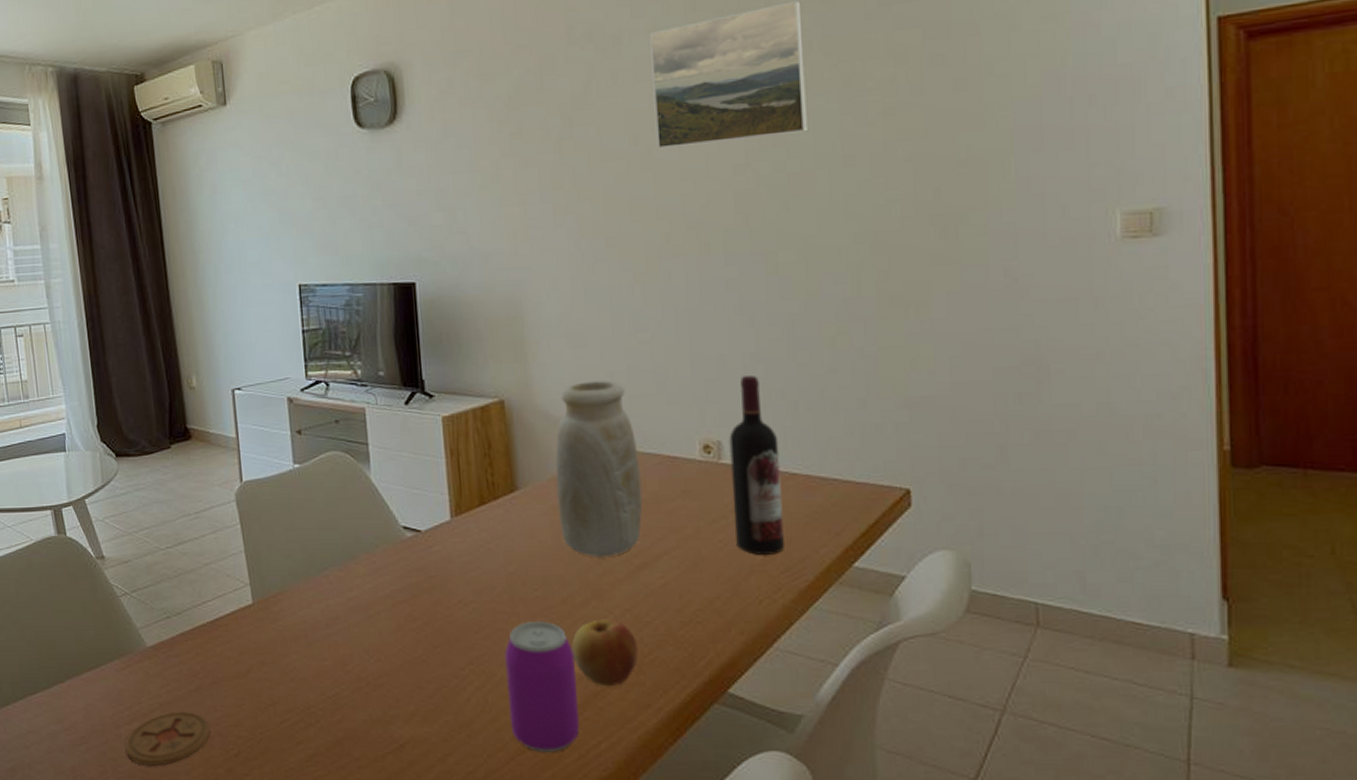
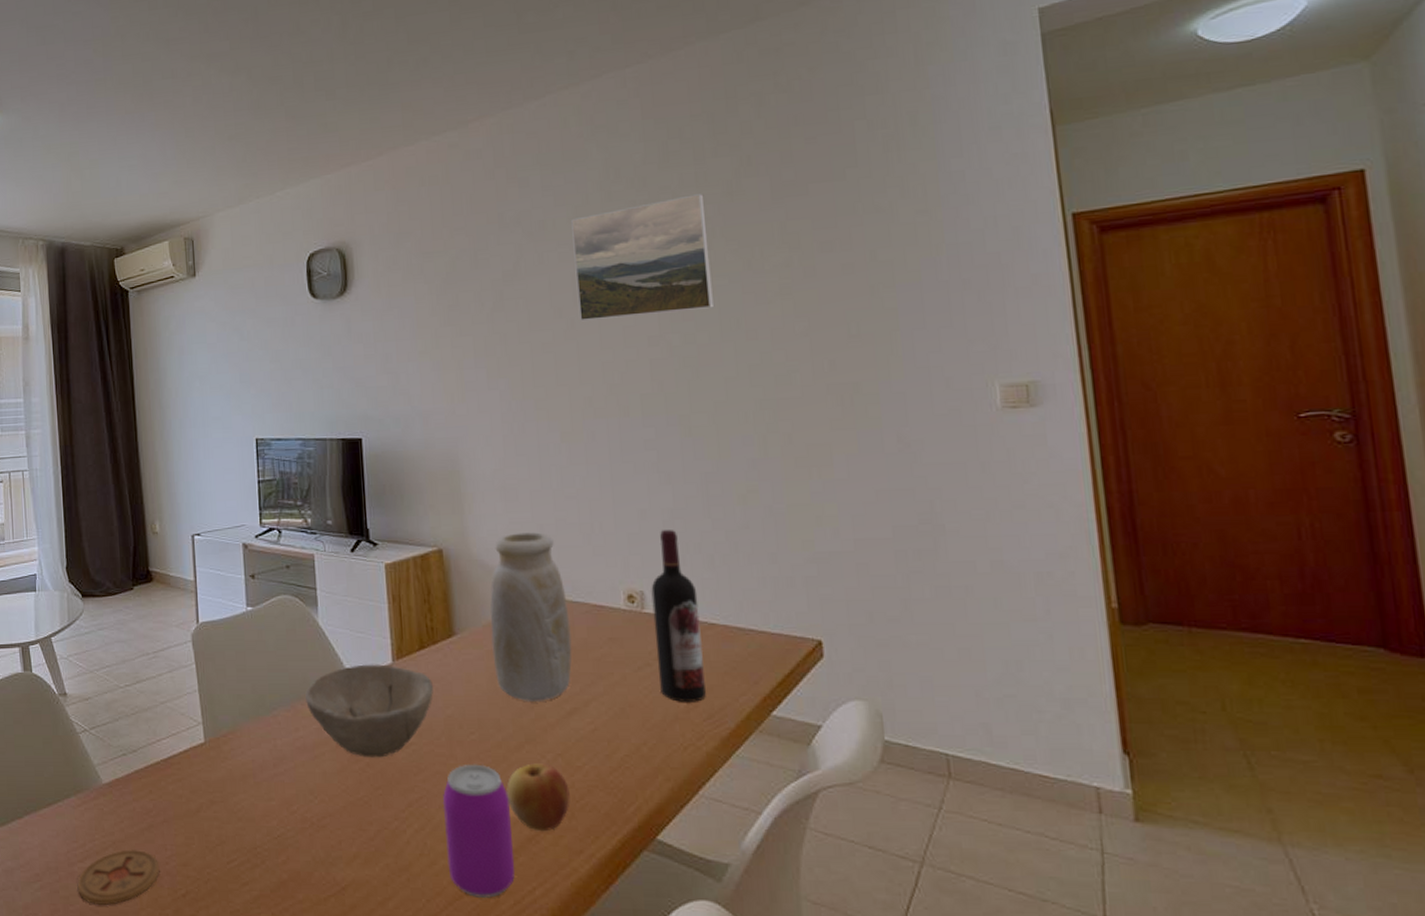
bowl: none [358,521,495,616] -> present [305,664,433,758]

